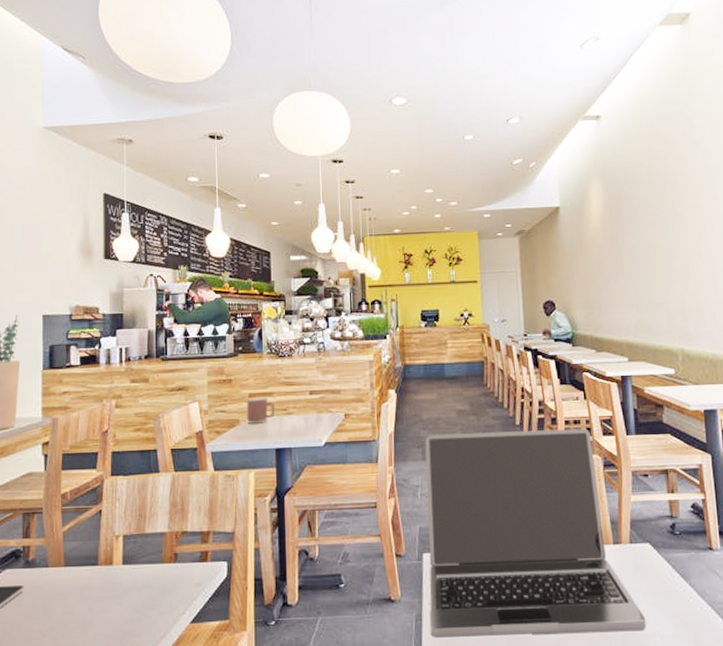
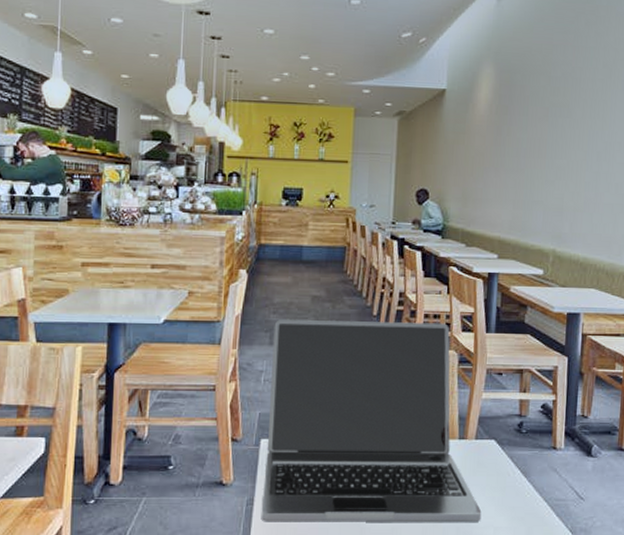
mug: present [246,398,274,424] -> none [77,268,110,295]

